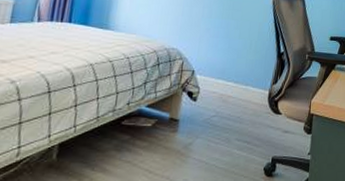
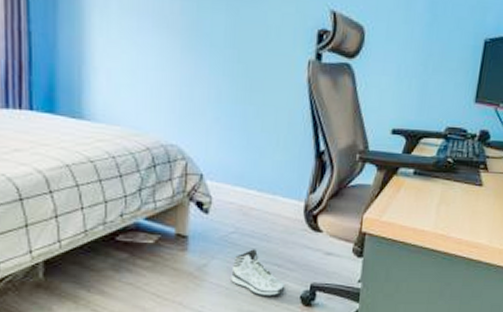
sneaker: none [210,129,253,169] -> present [231,249,286,296]

